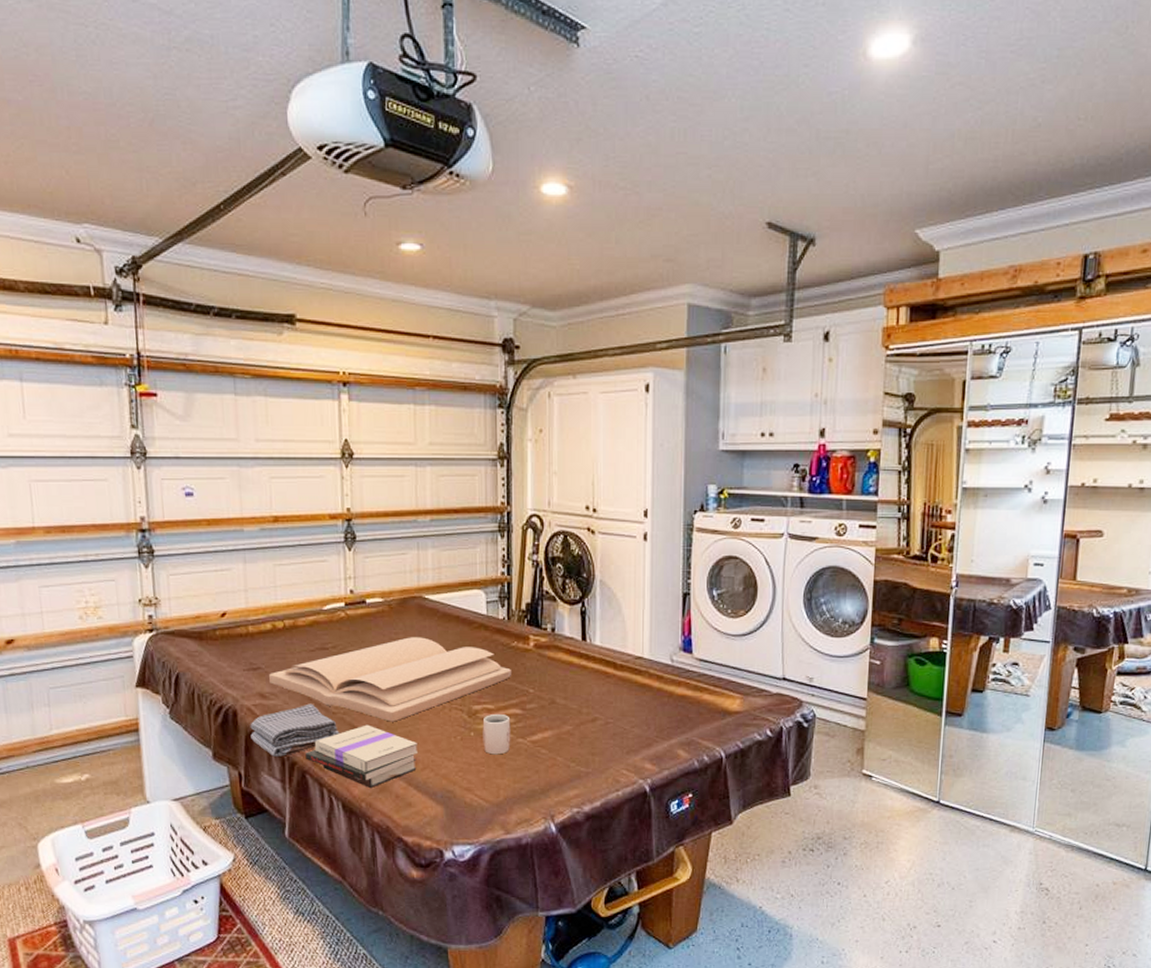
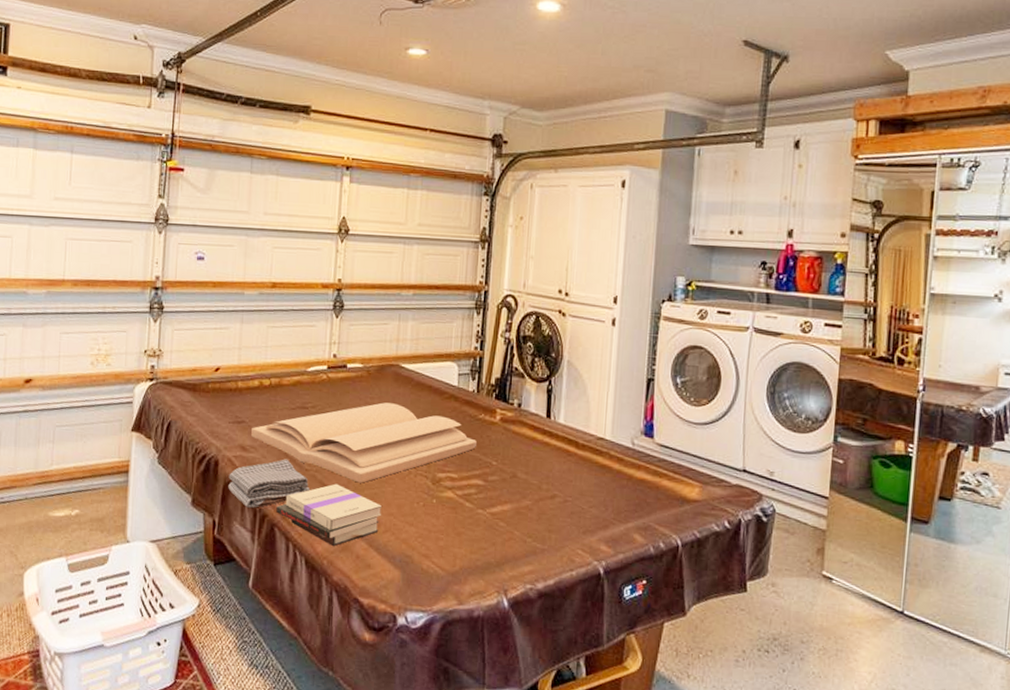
mug: present [482,713,511,755] -> none [444,483,472,524]

